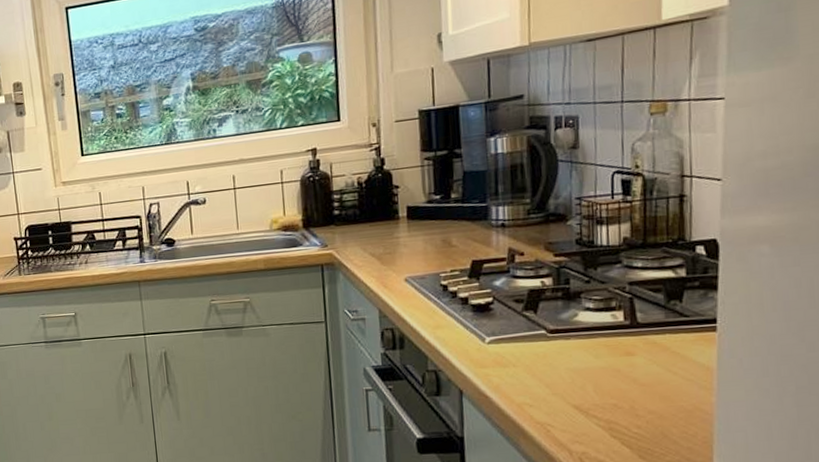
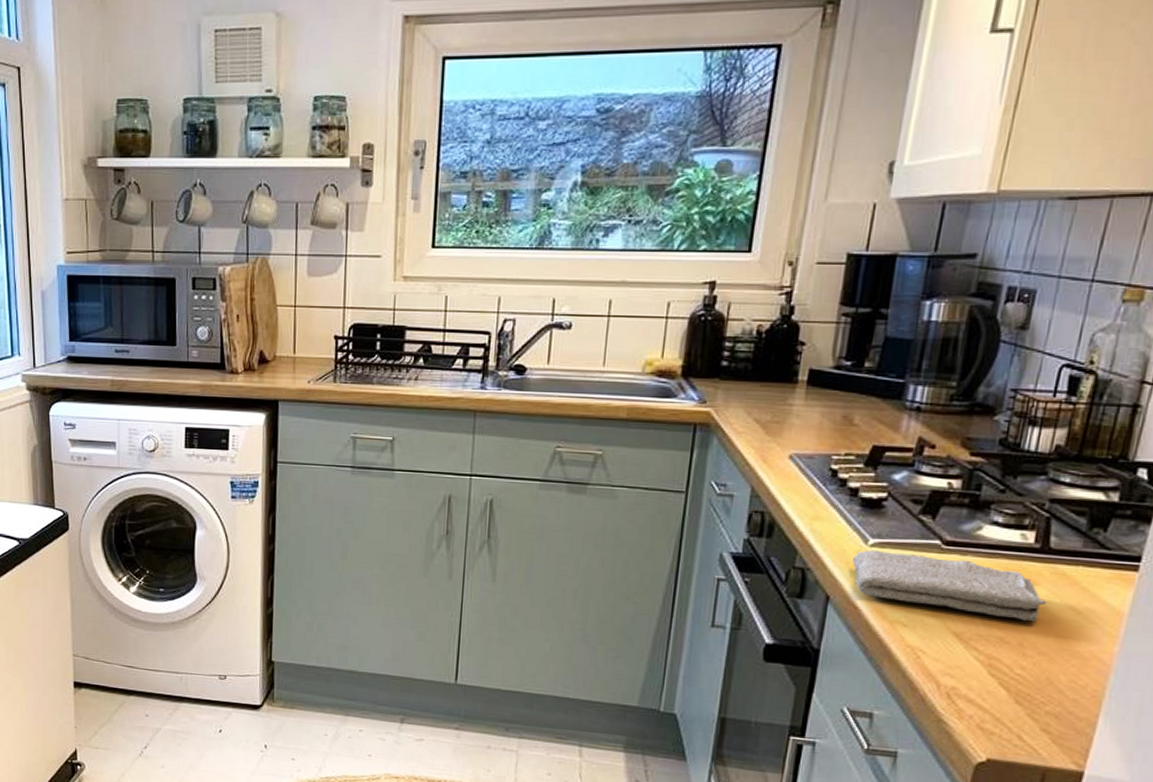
washcloth: none [476,343,646,388] -> present [853,549,1047,622]

